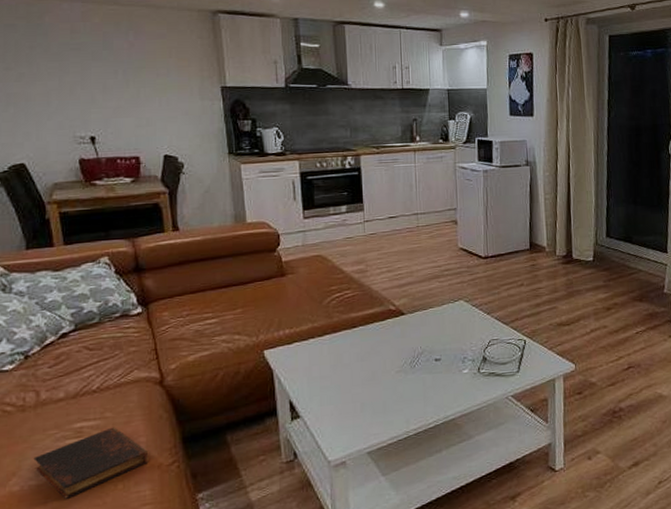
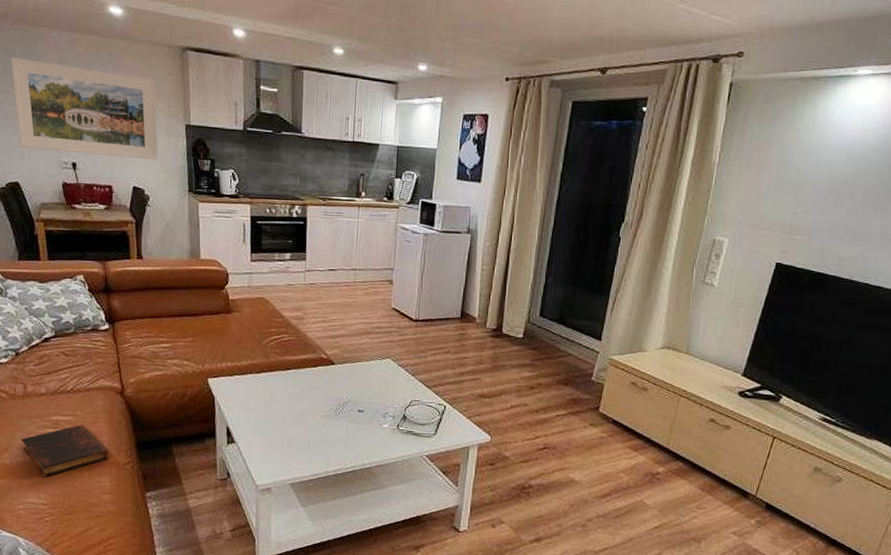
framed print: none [12,32,191,127] -> present [10,57,158,160]

